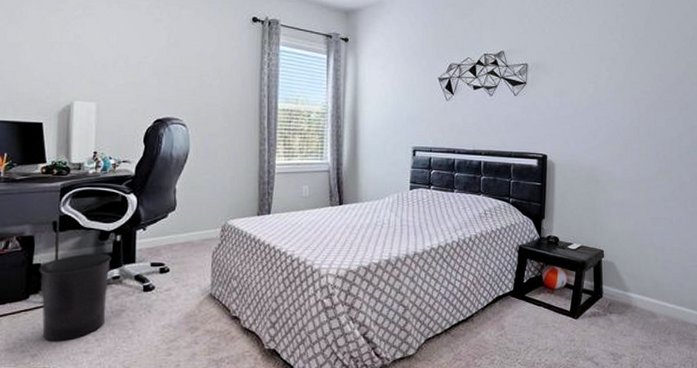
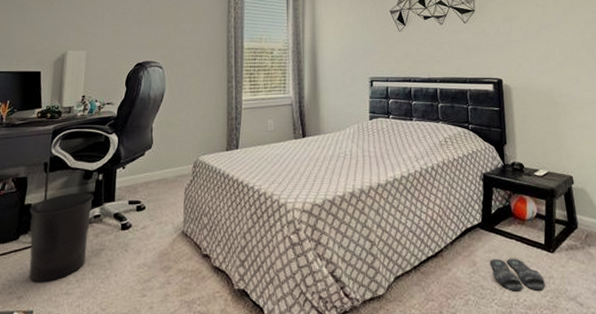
slippers: none [517,323,566,352] -> present [489,258,545,291]

